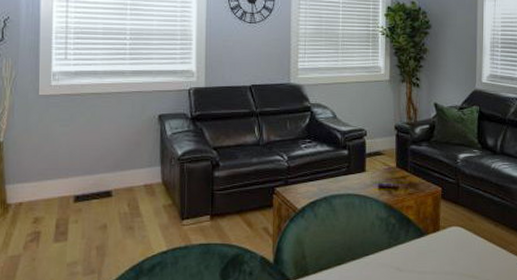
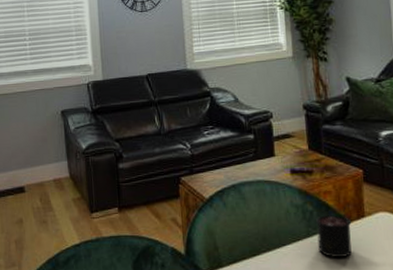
candle: none [396,221,428,268] -> present [315,207,352,258]

